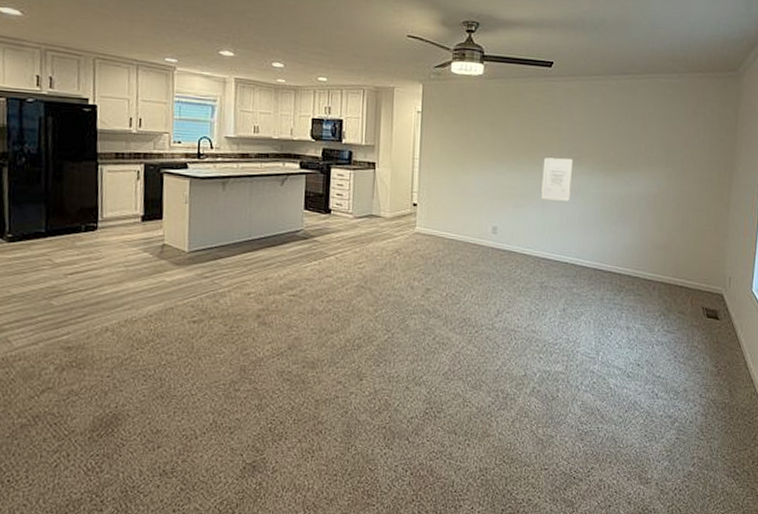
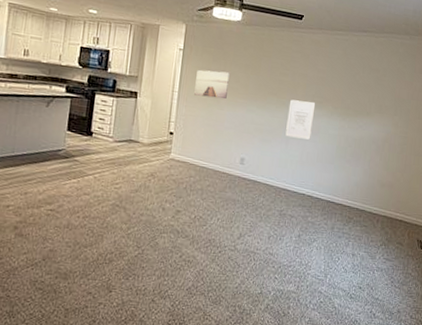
wall art: none [437,132,474,163] -> present [194,69,230,99]

